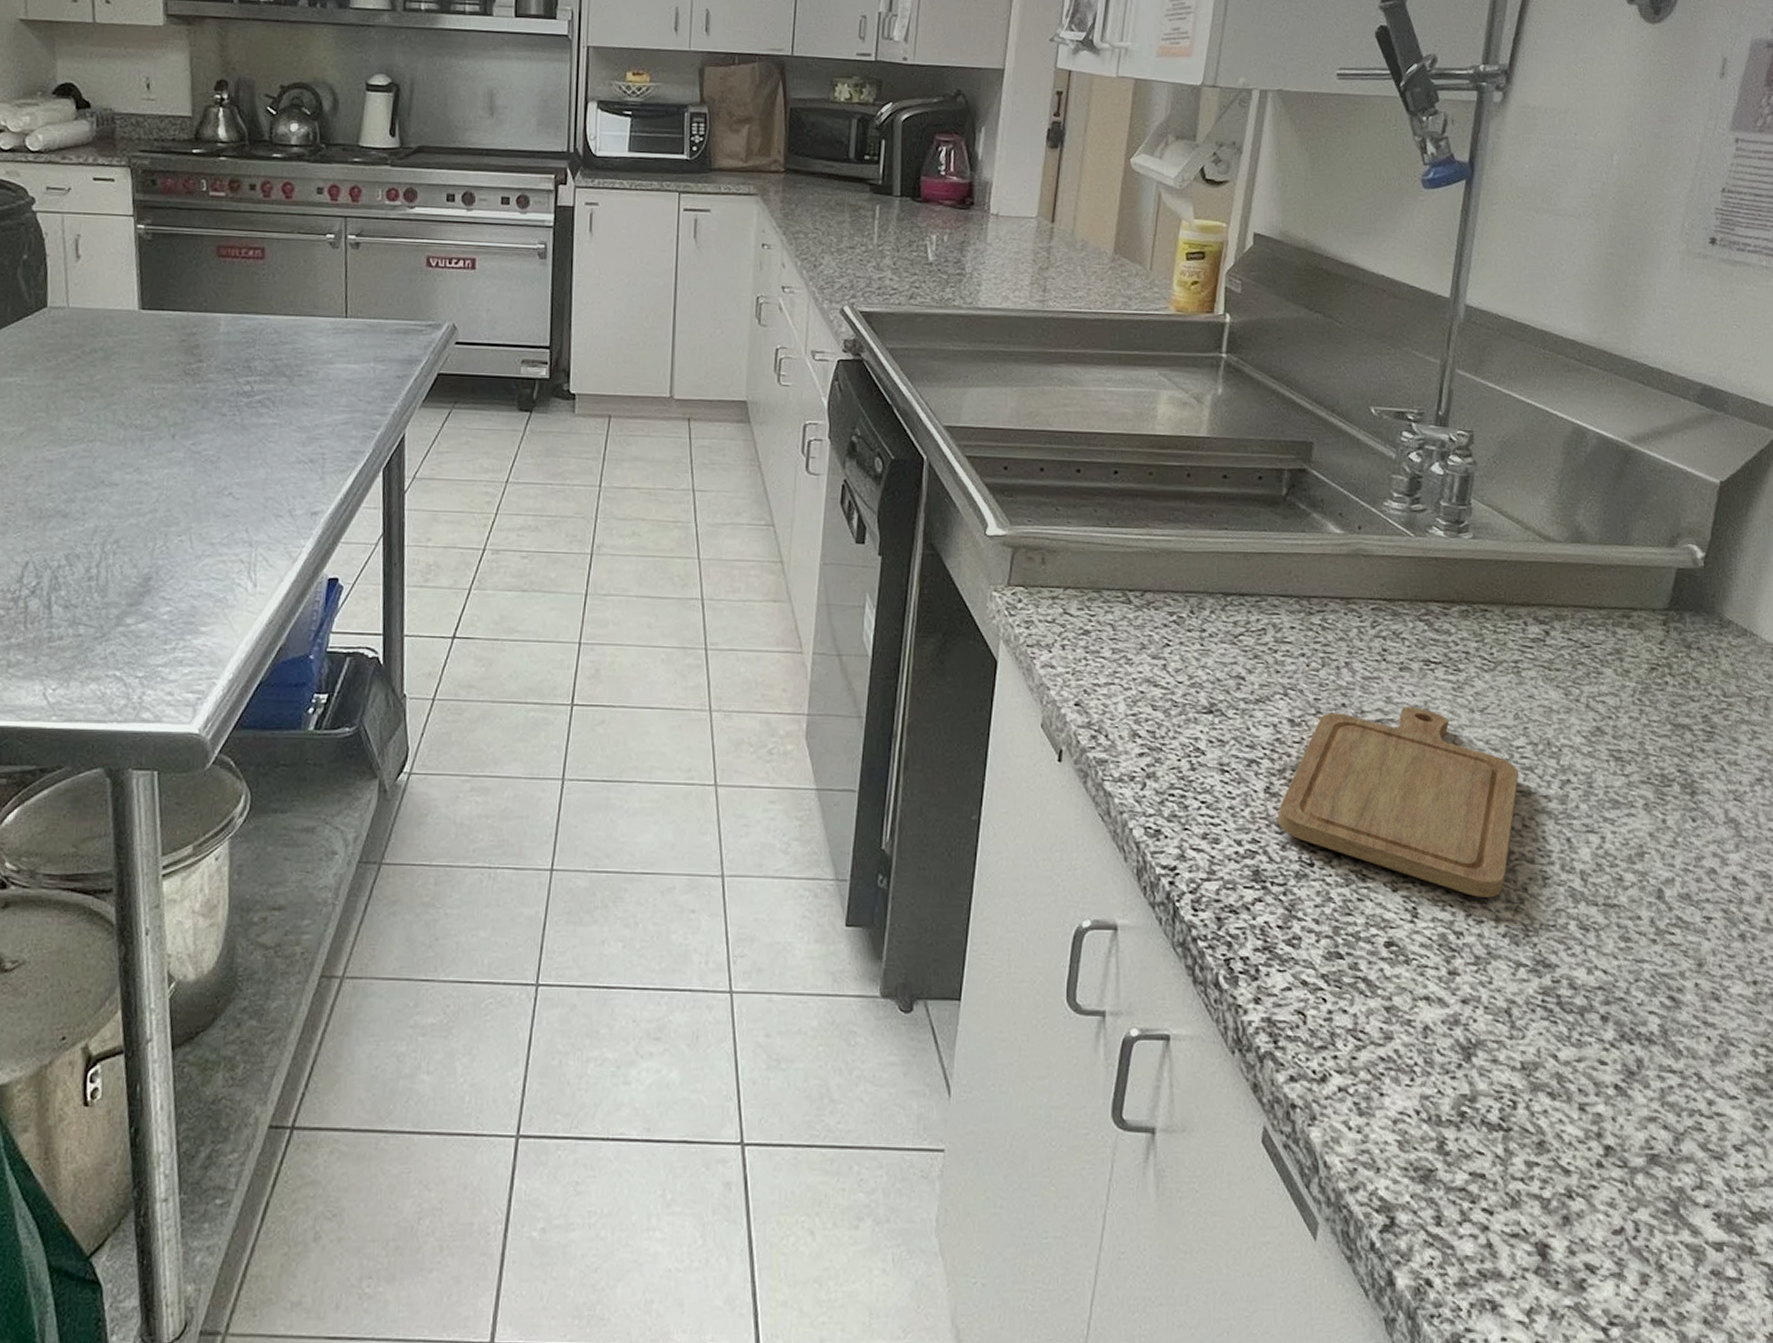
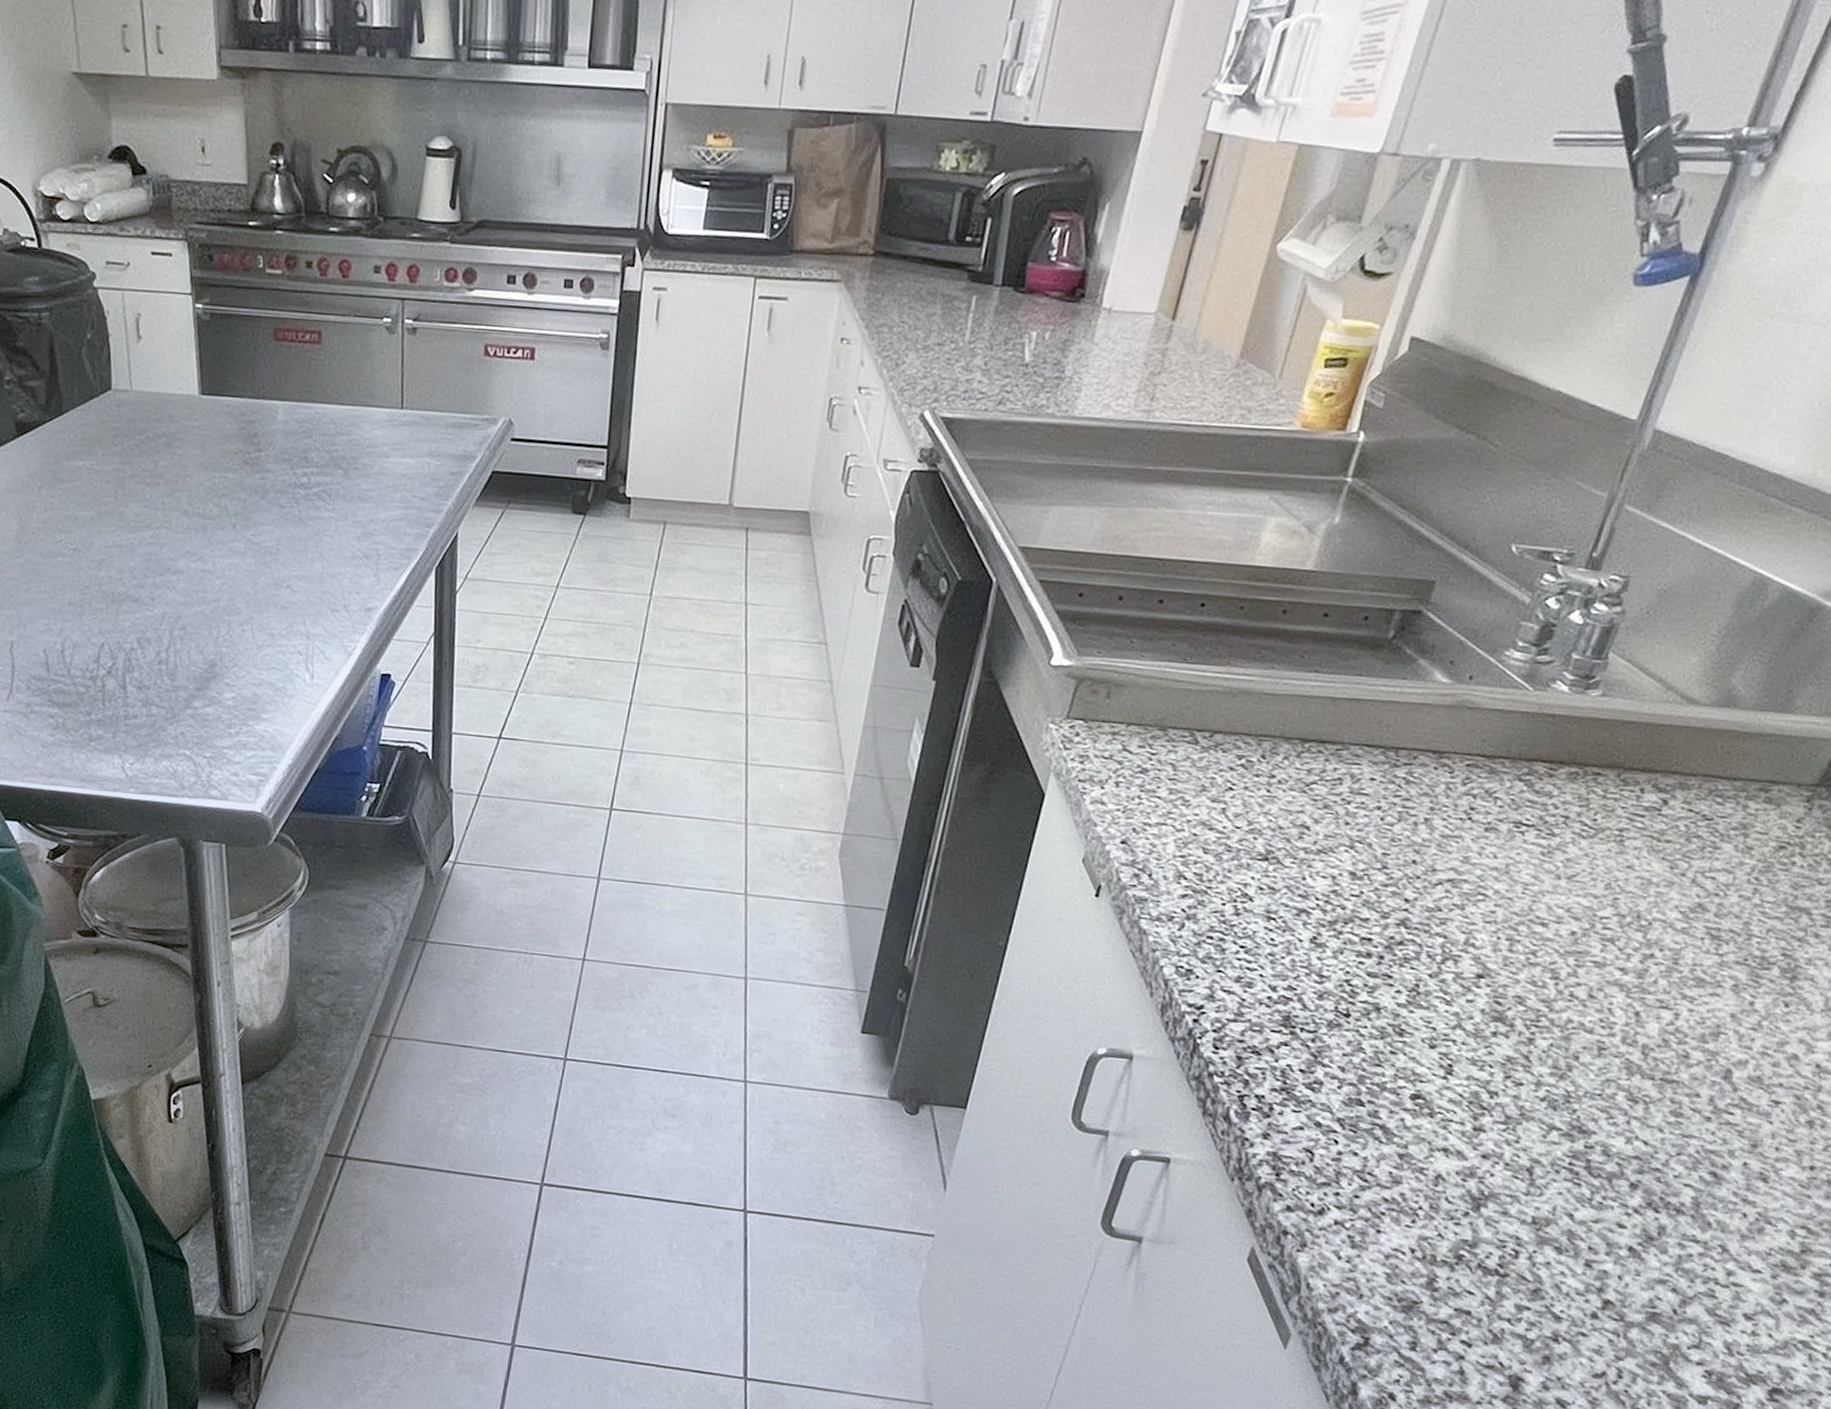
chopping board: present [1277,707,1519,898] -> none [1318,868,1598,1063]

